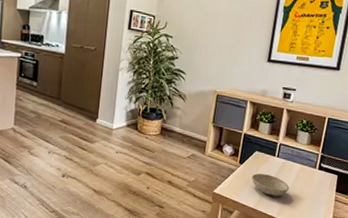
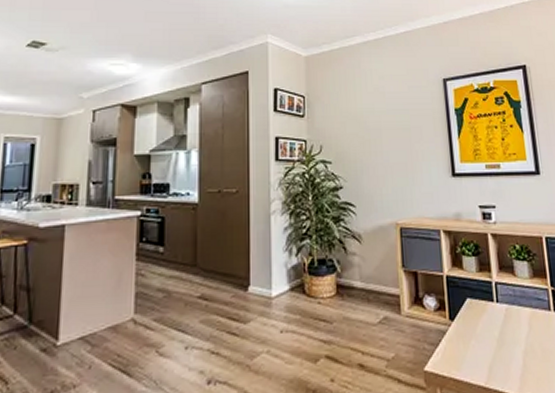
bowl: present [251,173,290,197] -> none [470,329,525,363]

